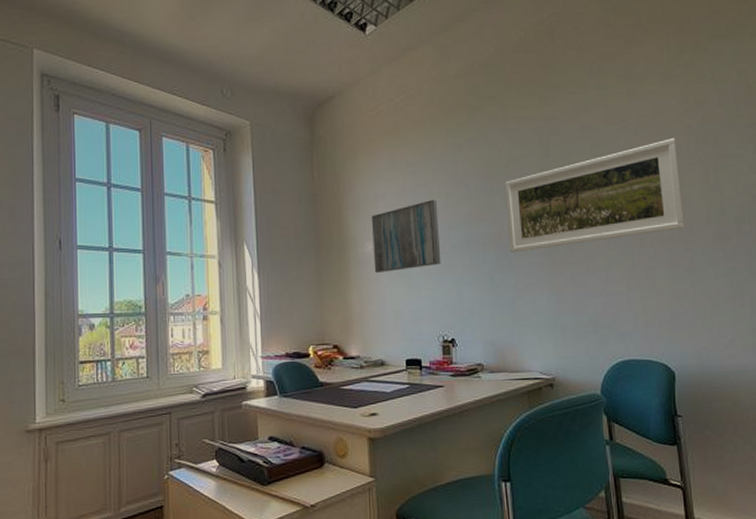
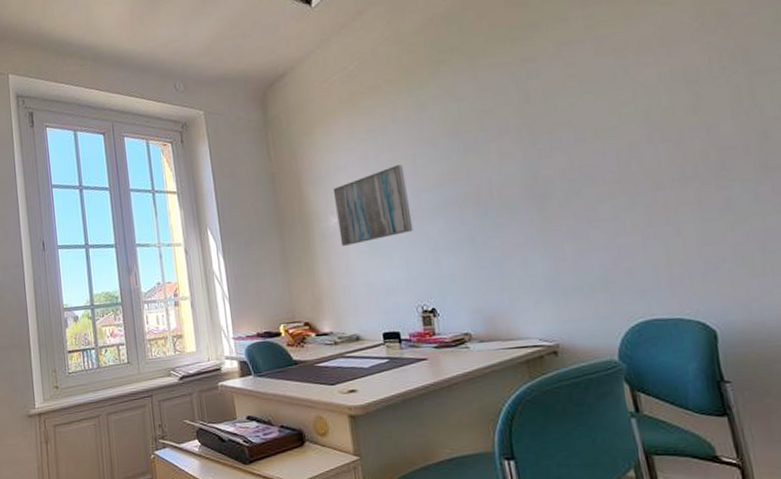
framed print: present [504,137,685,253] -> none [478,59,715,211]

